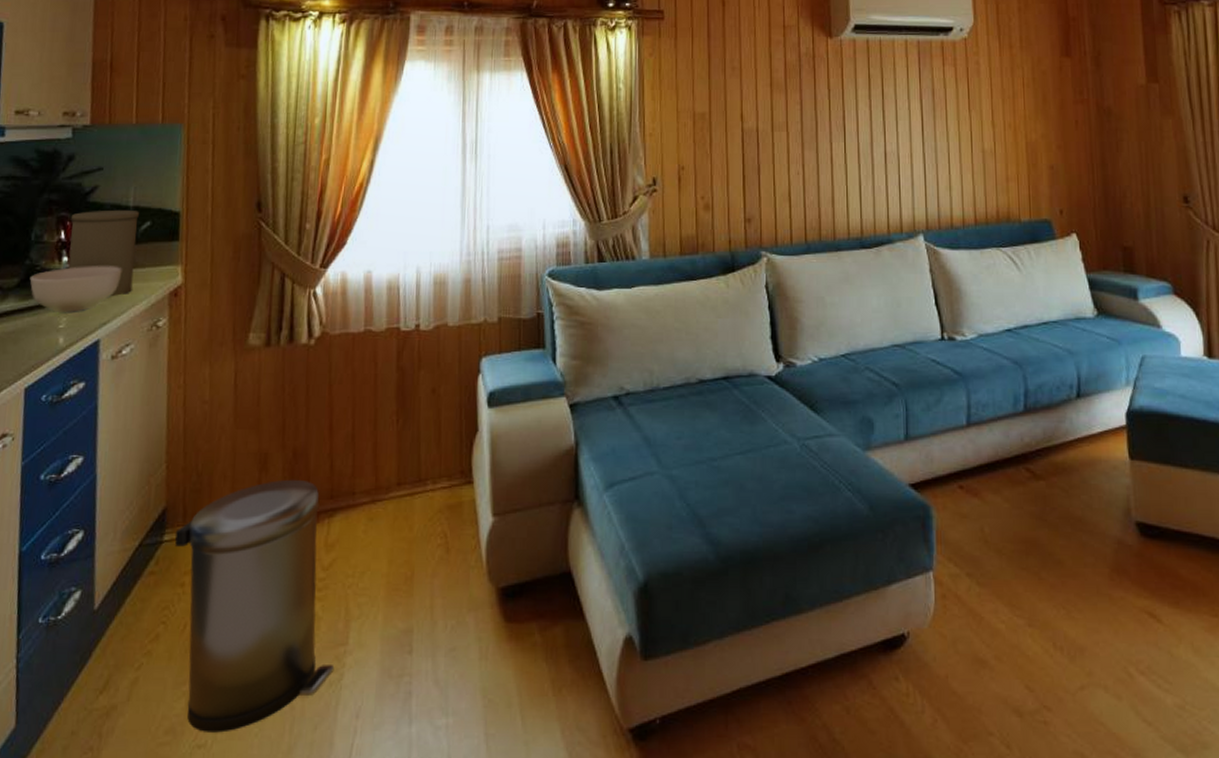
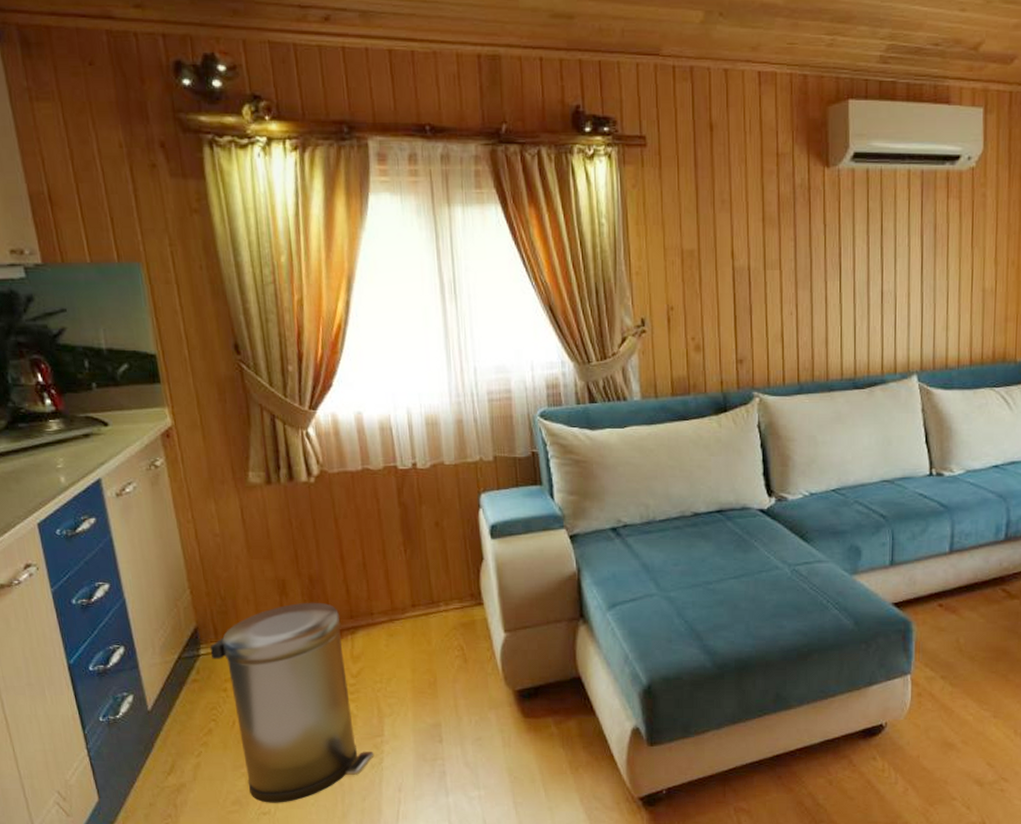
bowl: present [29,266,122,312] -> none [16,408,109,453]
canister: present [68,209,139,297] -> none [44,352,123,438]

